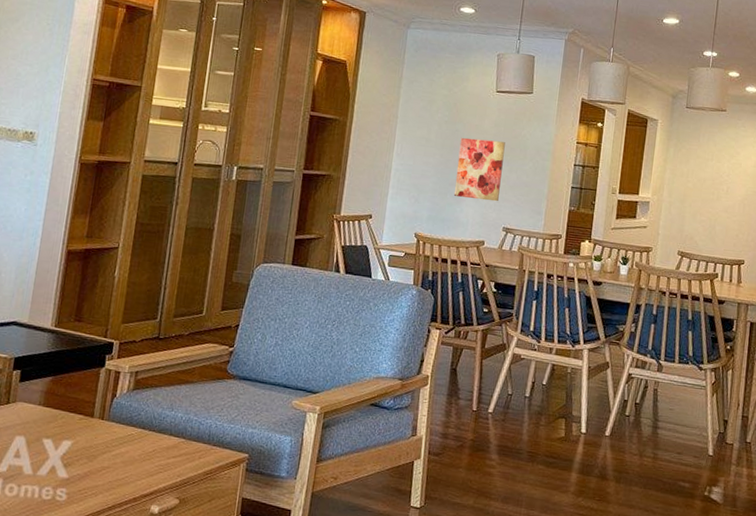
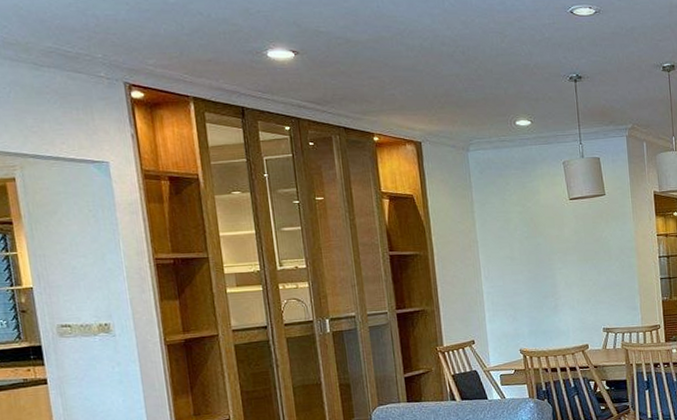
wall art: present [453,137,505,202] -> none [544,247,593,308]

